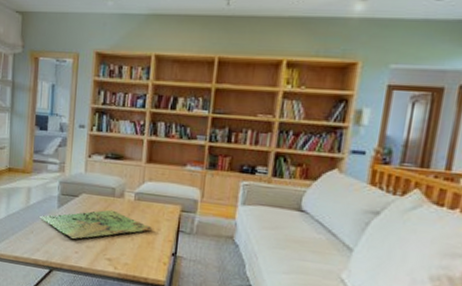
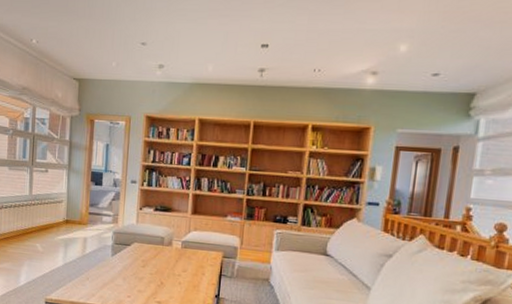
board game: present [39,209,154,239] -> none [95,257,199,284]

